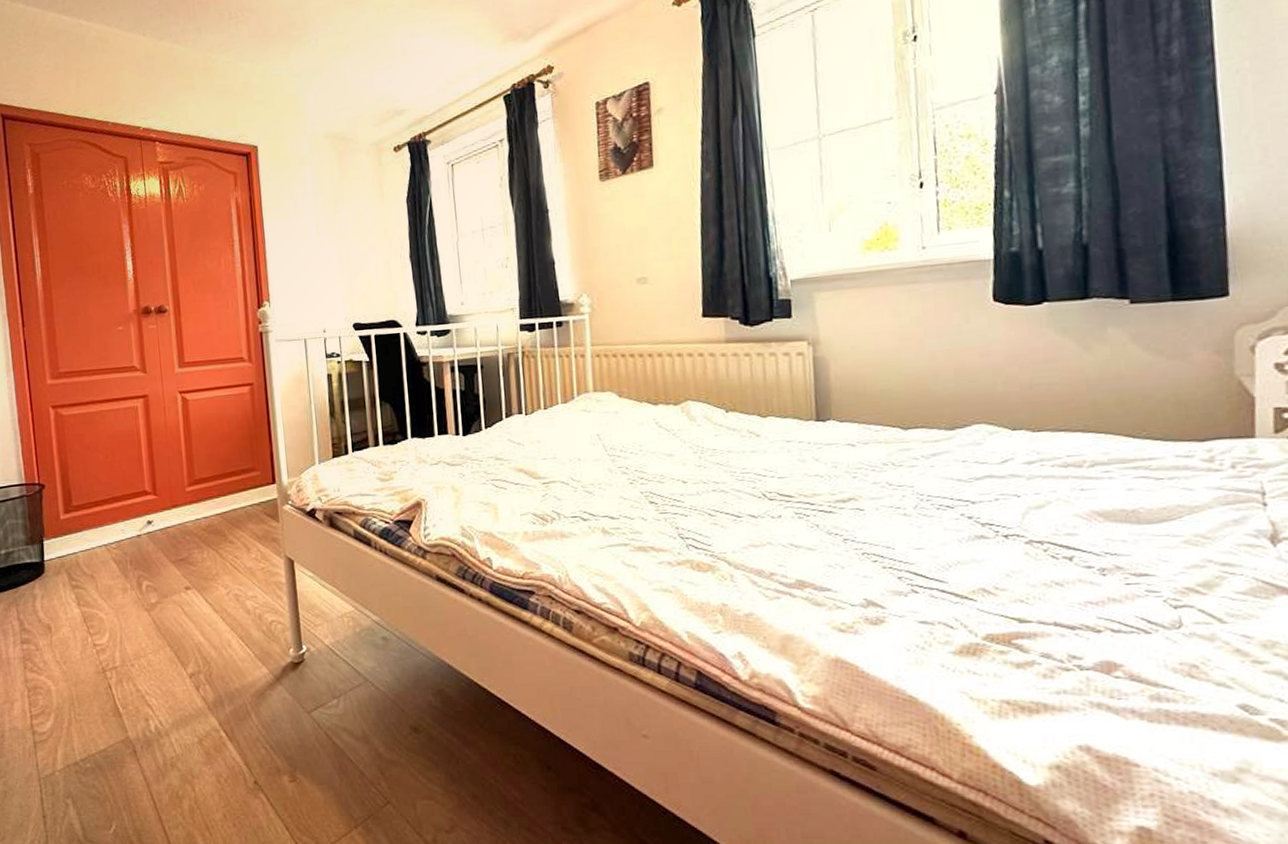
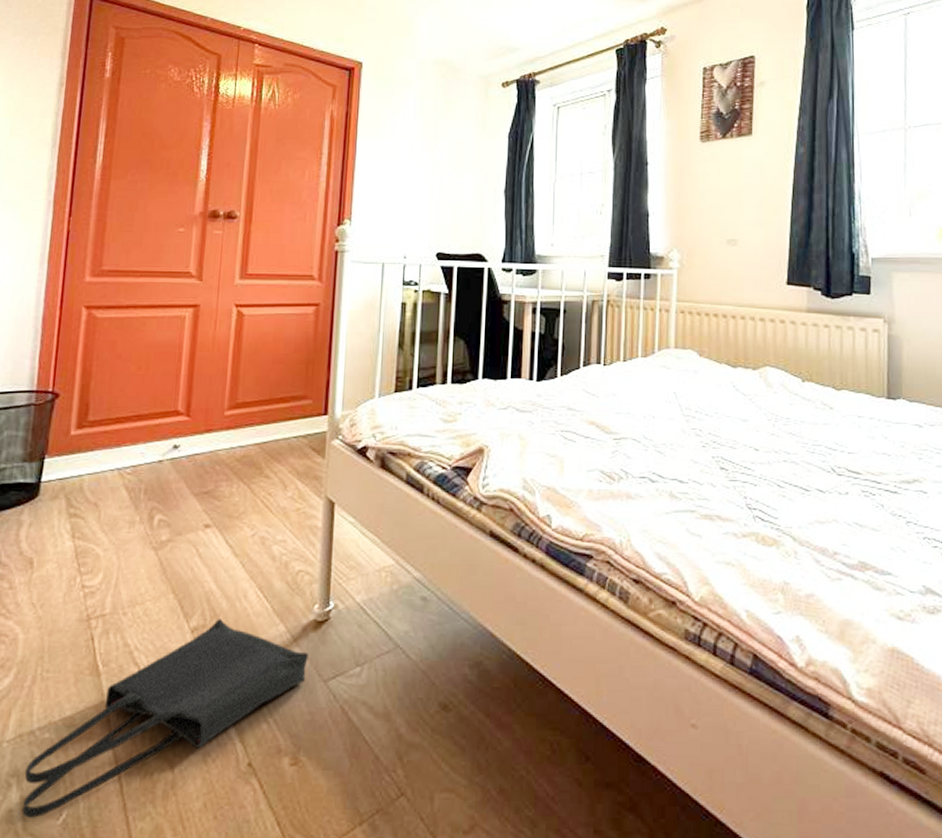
tote bag: none [76,665,292,829] -> present [22,619,308,818]

